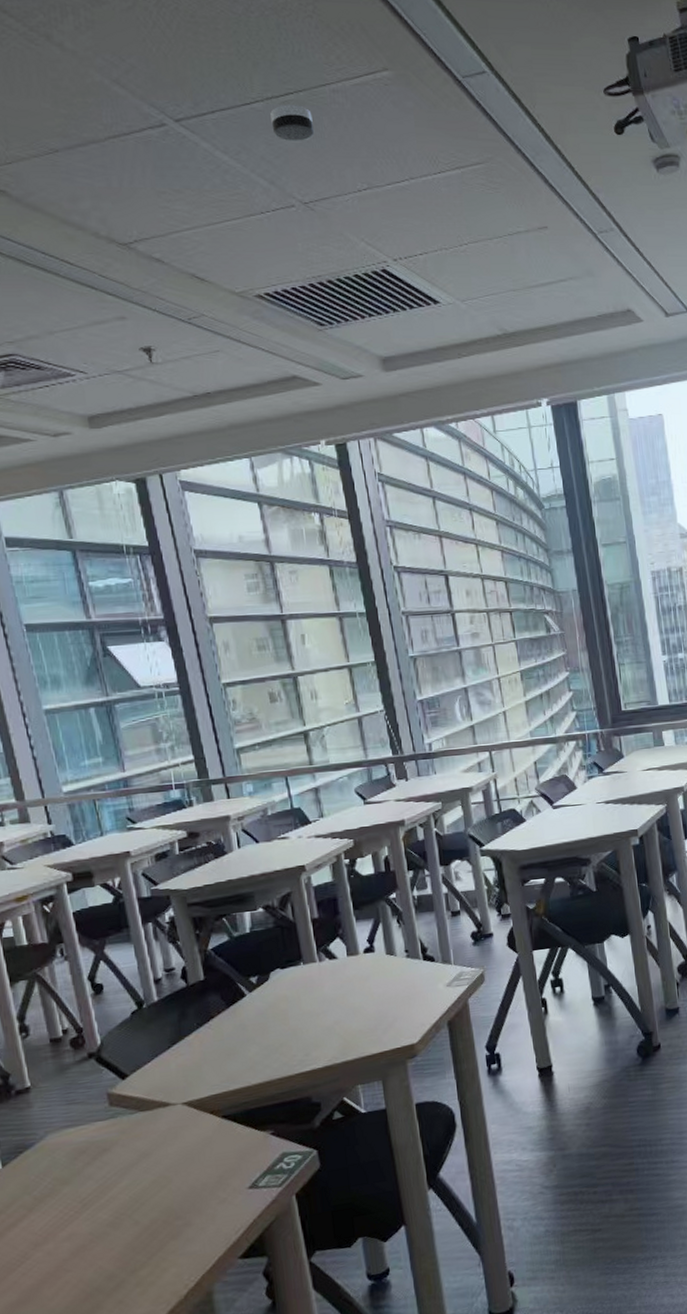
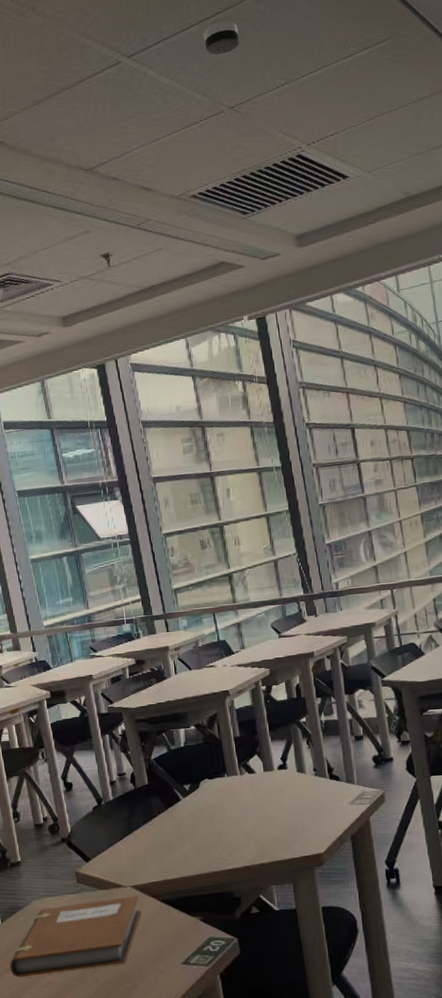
notebook: none [15,1113,196,1234] -> present [10,895,142,978]

